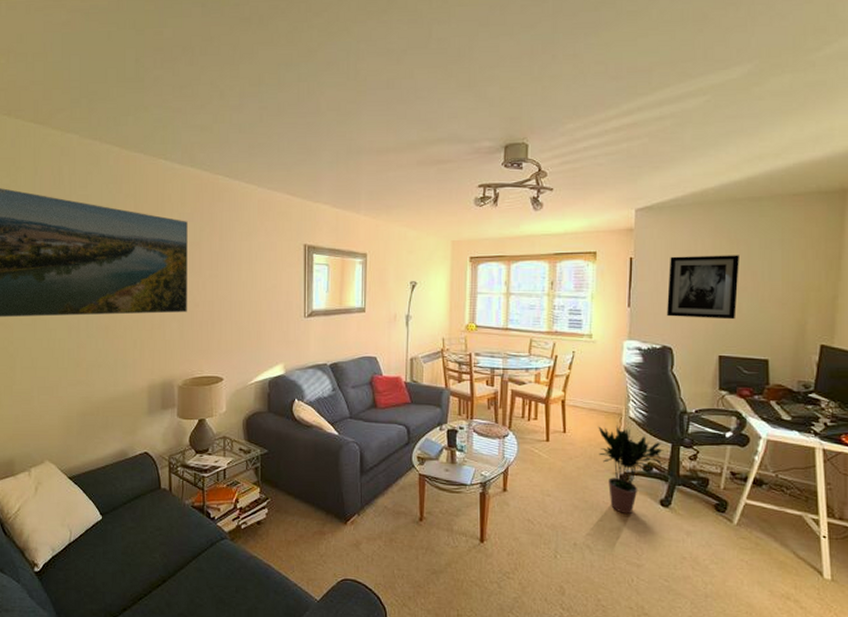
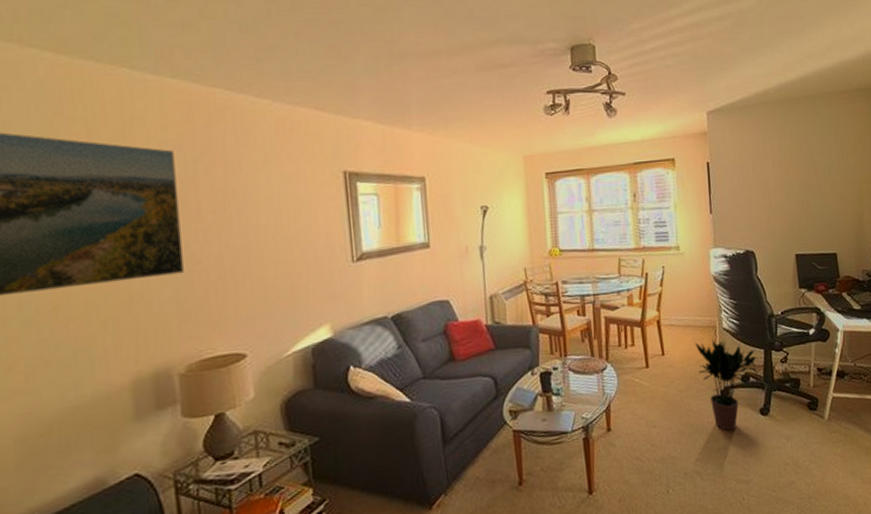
wall art: present [666,255,739,320] -> none [743,153,806,220]

